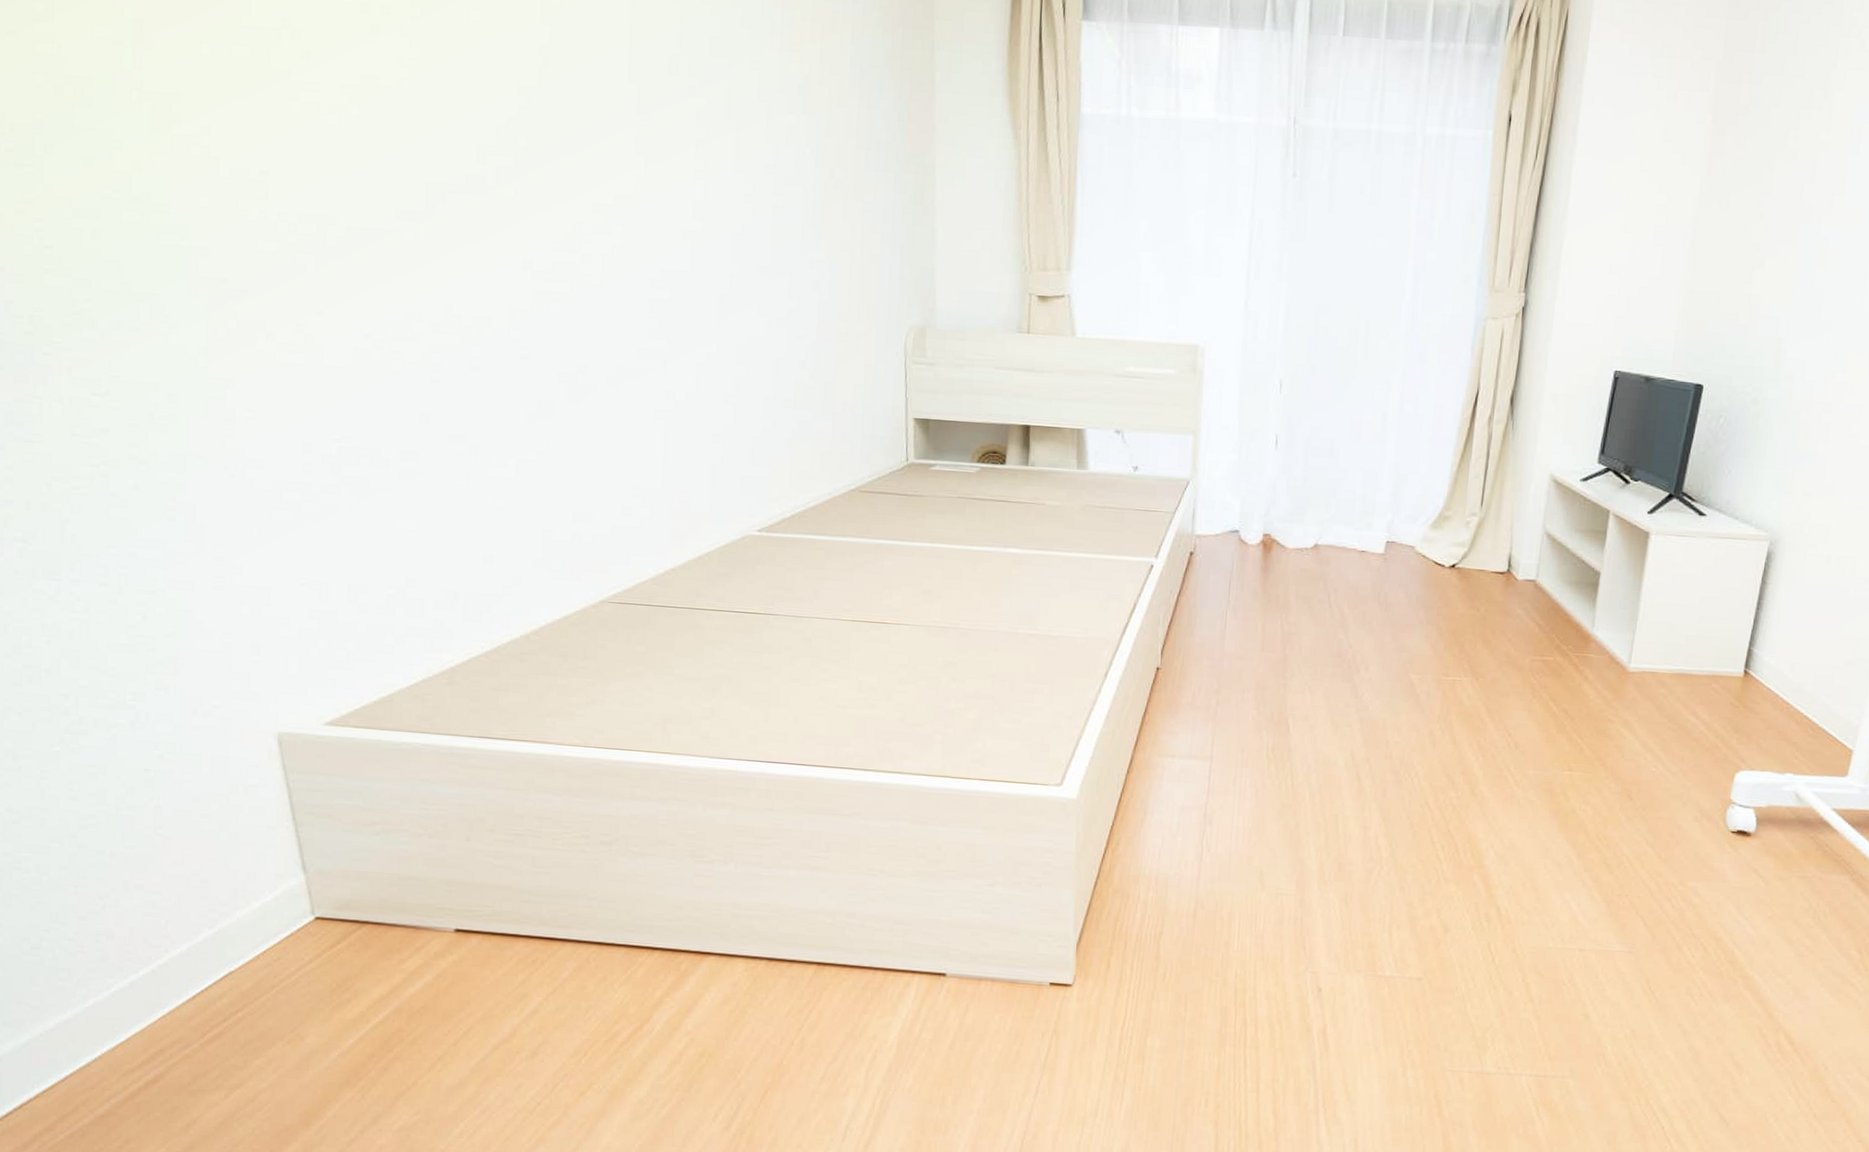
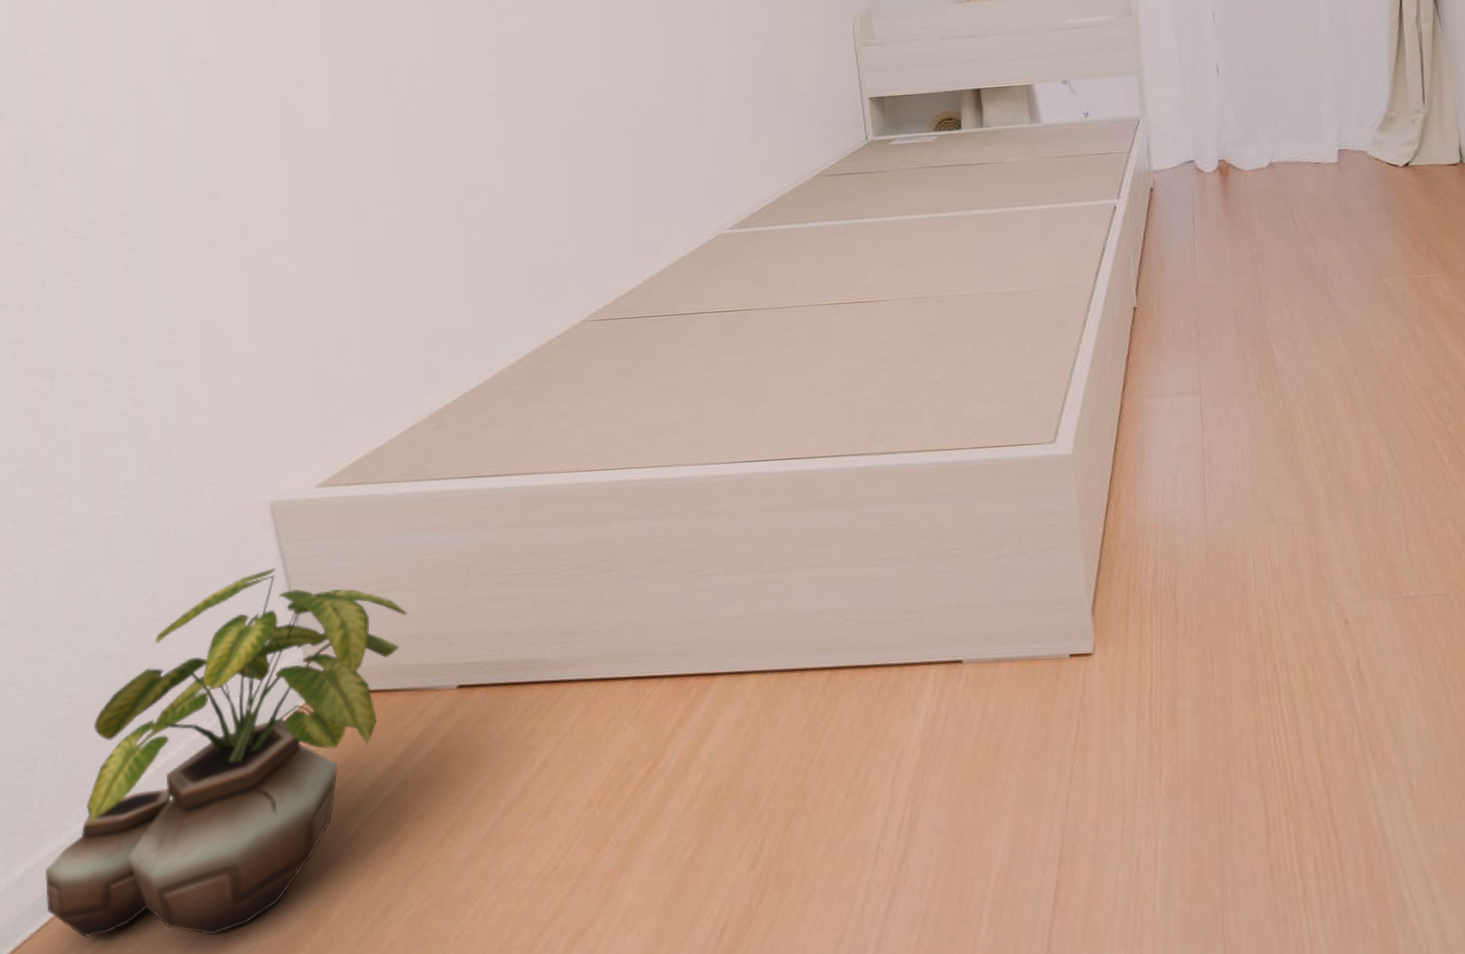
potted plant: none [51,795,409,1119] -> present [45,568,407,938]

